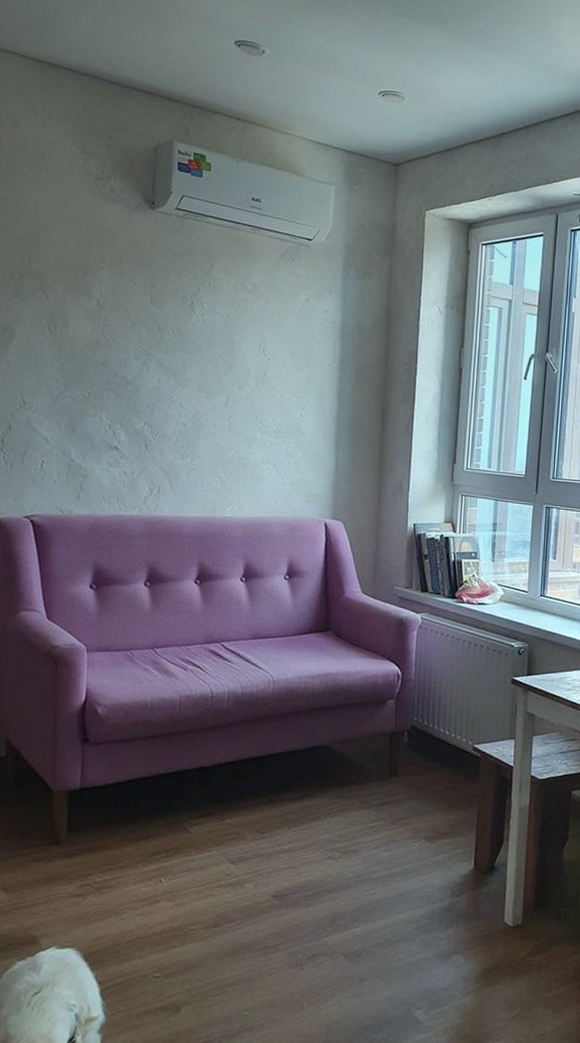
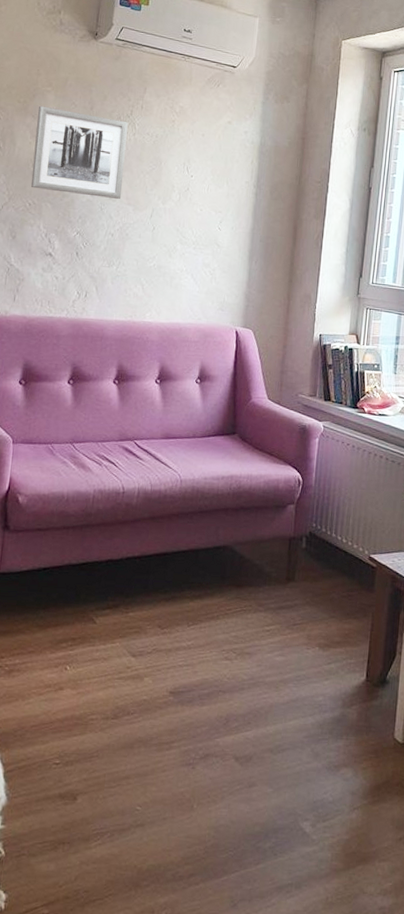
wall art: none [88,283,195,386] -> present [30,105,128,199]

